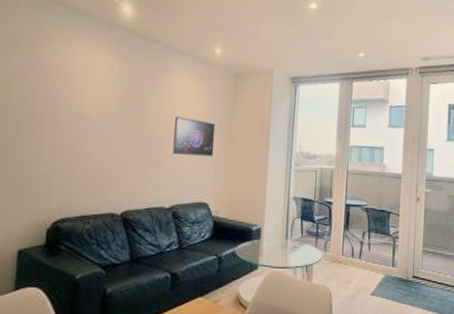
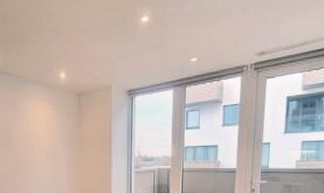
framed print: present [173,117,216,156] -> none [34,136,66,166]

